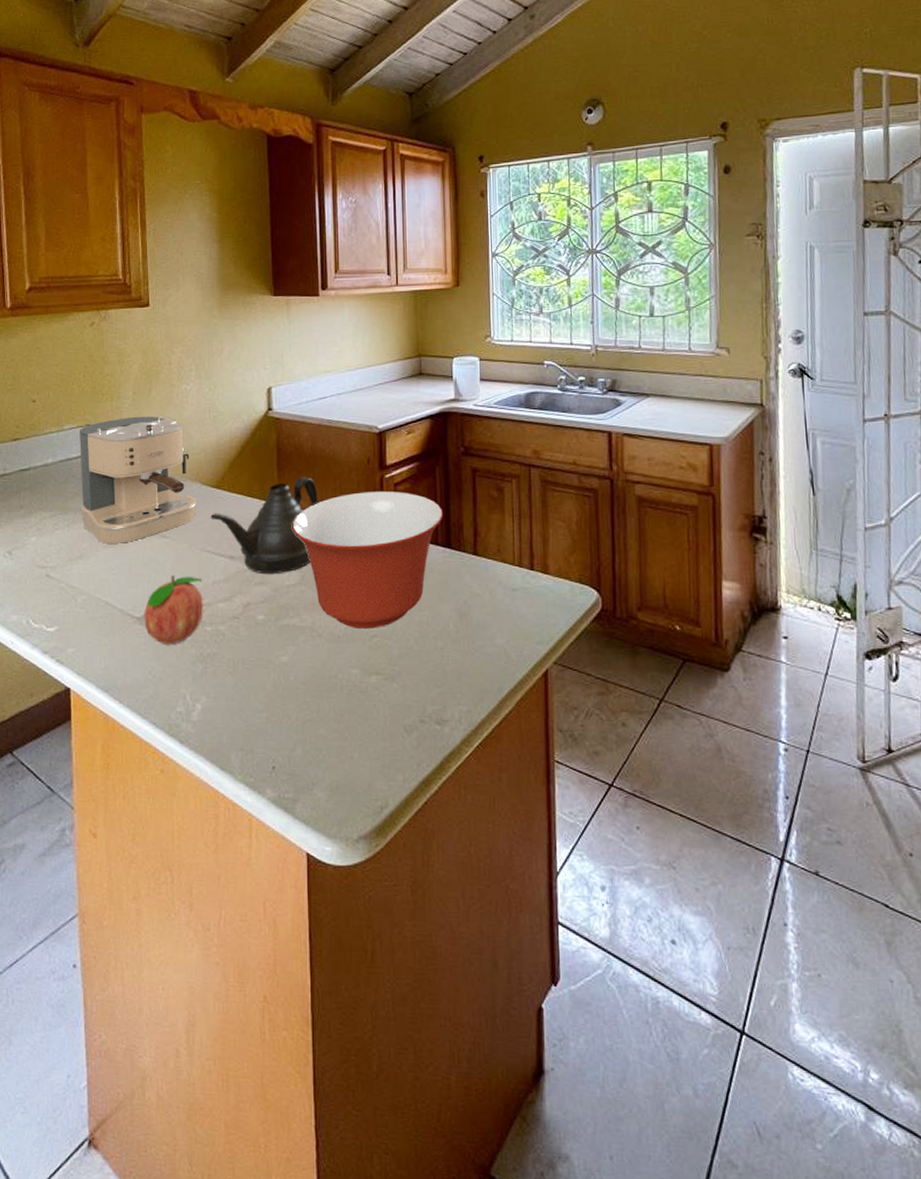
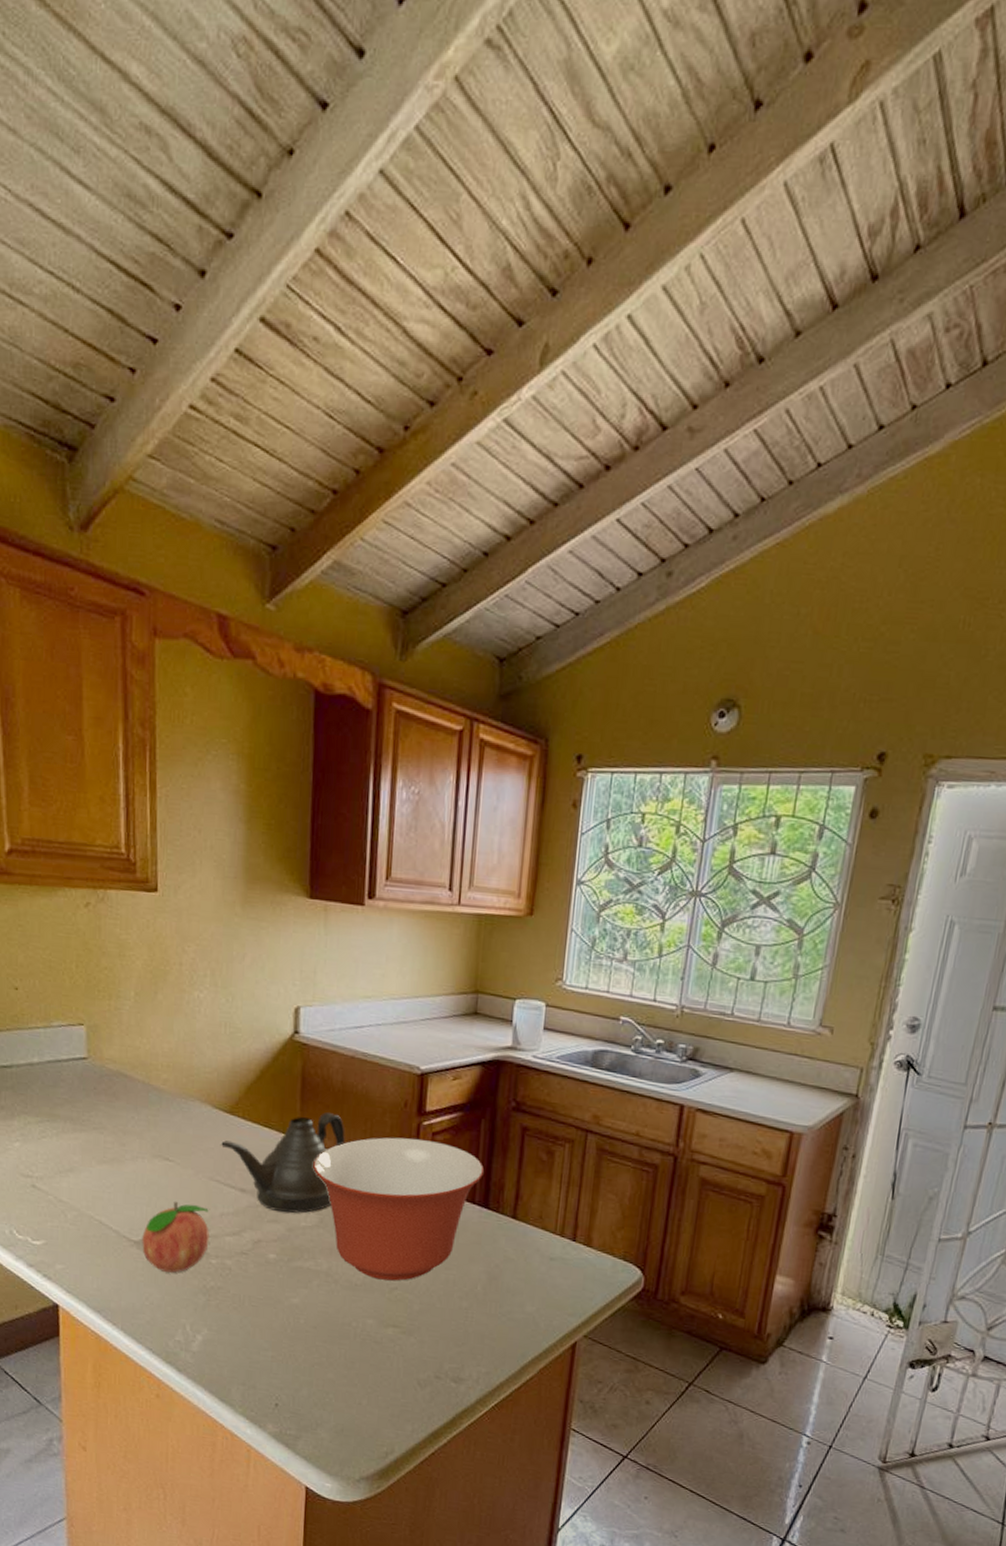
coffee maker: present [79,415,197,543] -> none [70,1021,207,1161]

